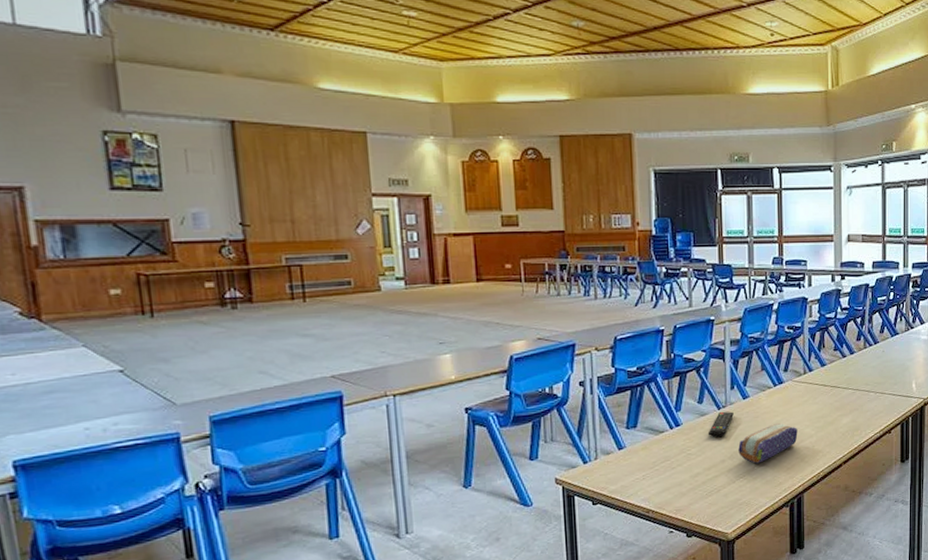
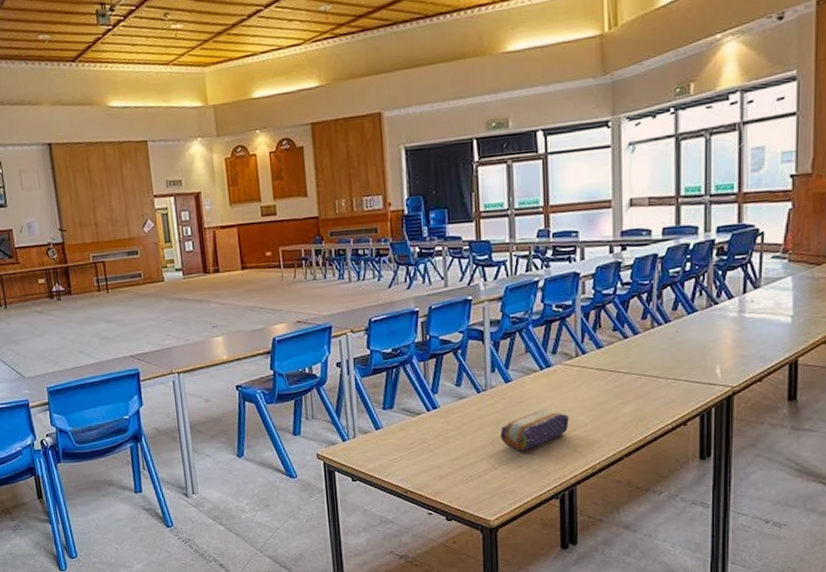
remote control: present [708,411,734,438] -> none [467,395,495,422]

